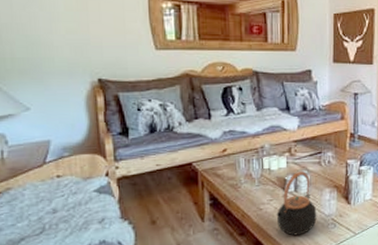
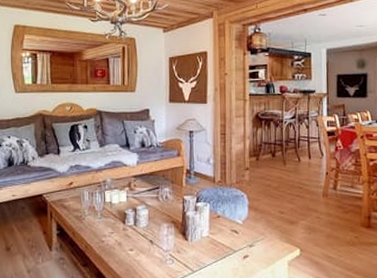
teapot: present [276,170,317,236] -> none [117,205,155,269]

